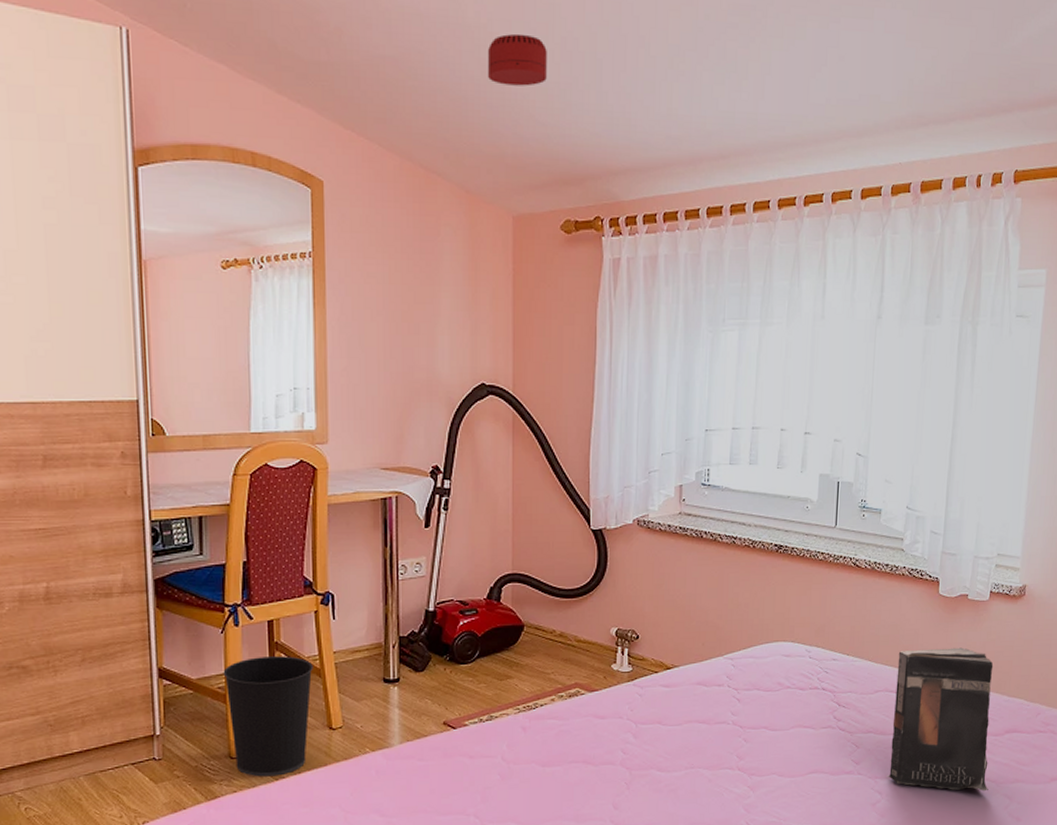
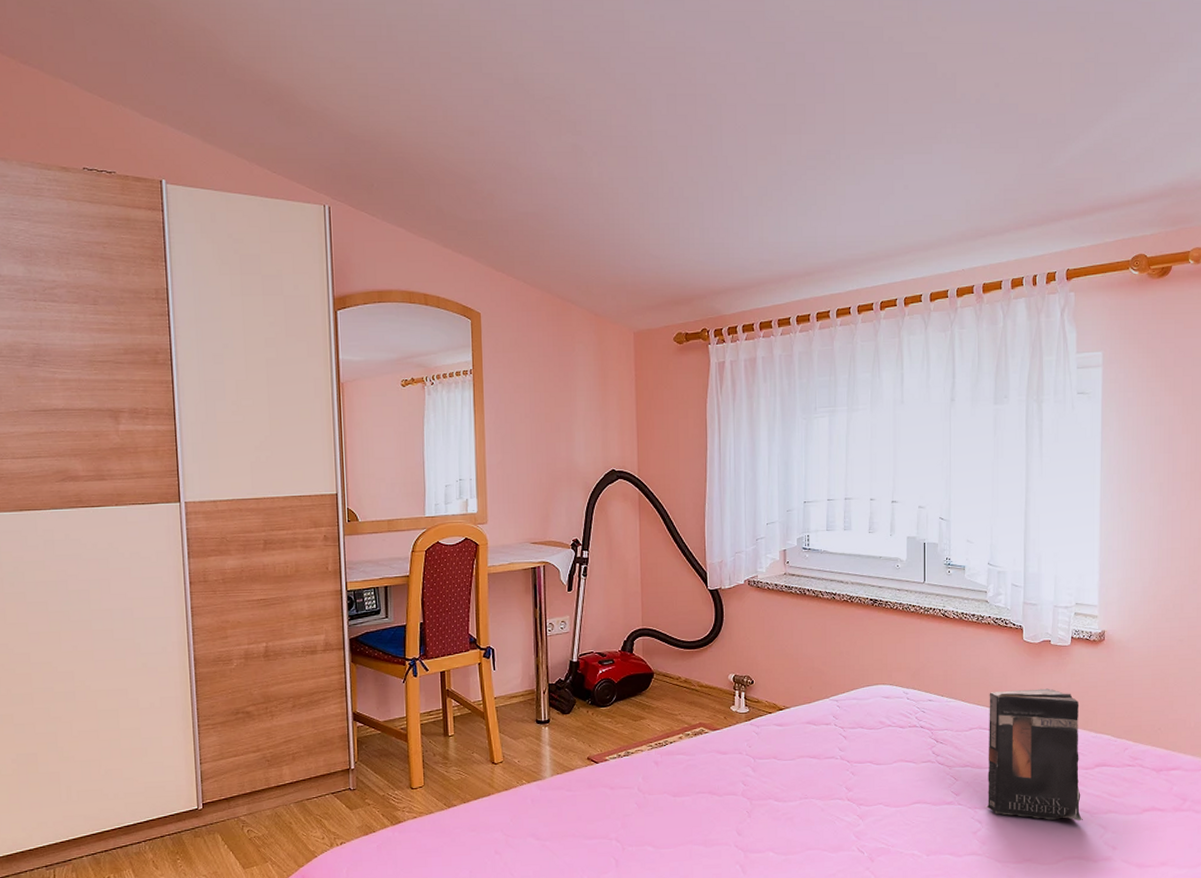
wastebasket: present [223,656,313,777] -> none [404,701,478,805]
smoke detector: present [488,33,547,86] -> none [610,187,658,228]

